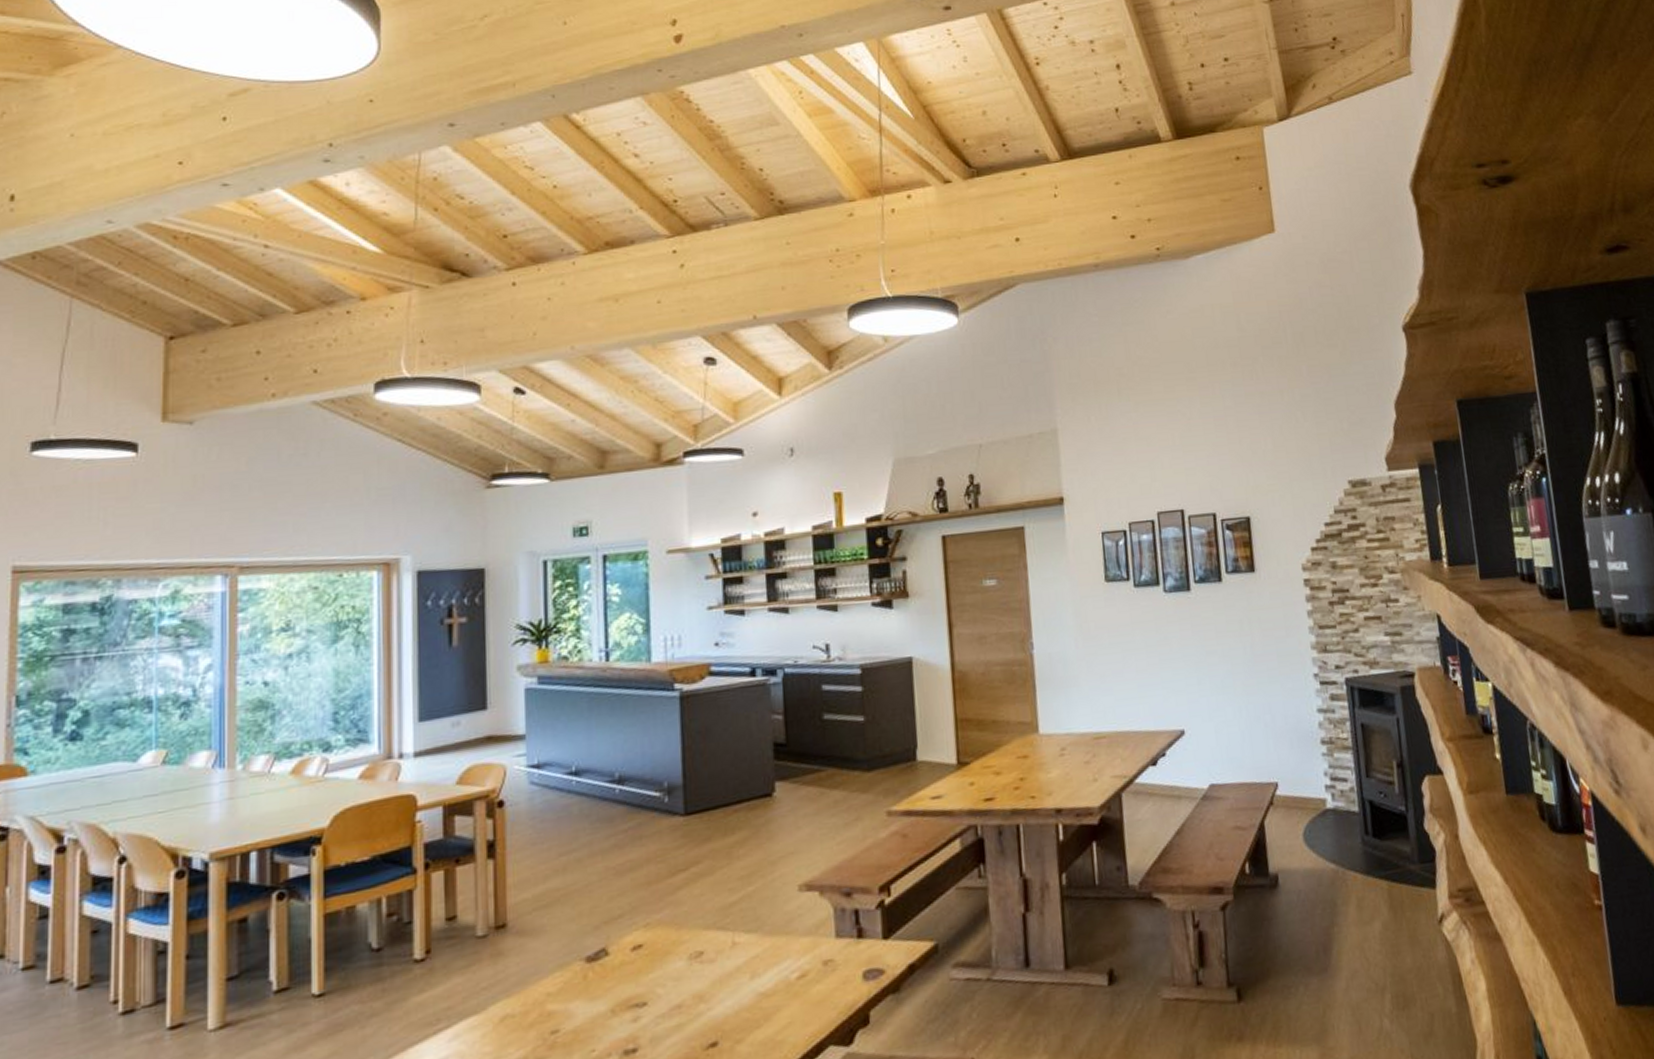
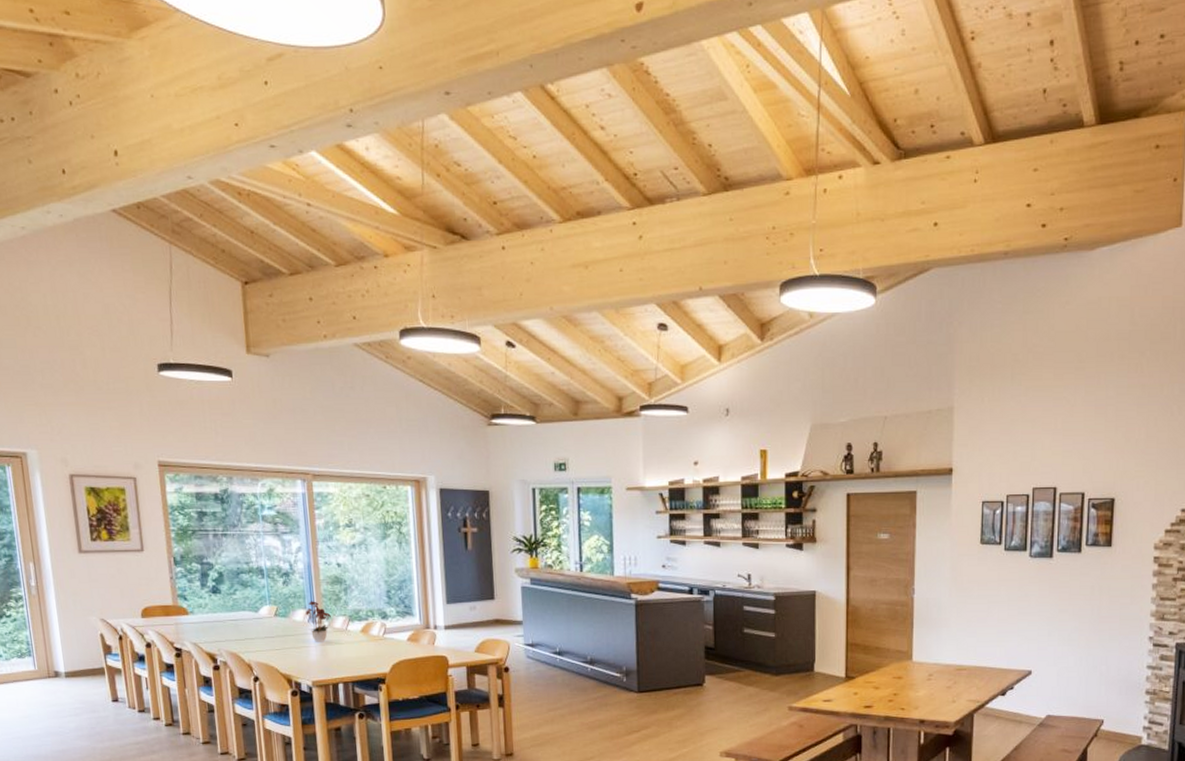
flower arrangement: none [210,737,248,797] -> present [305,601,331,643]

